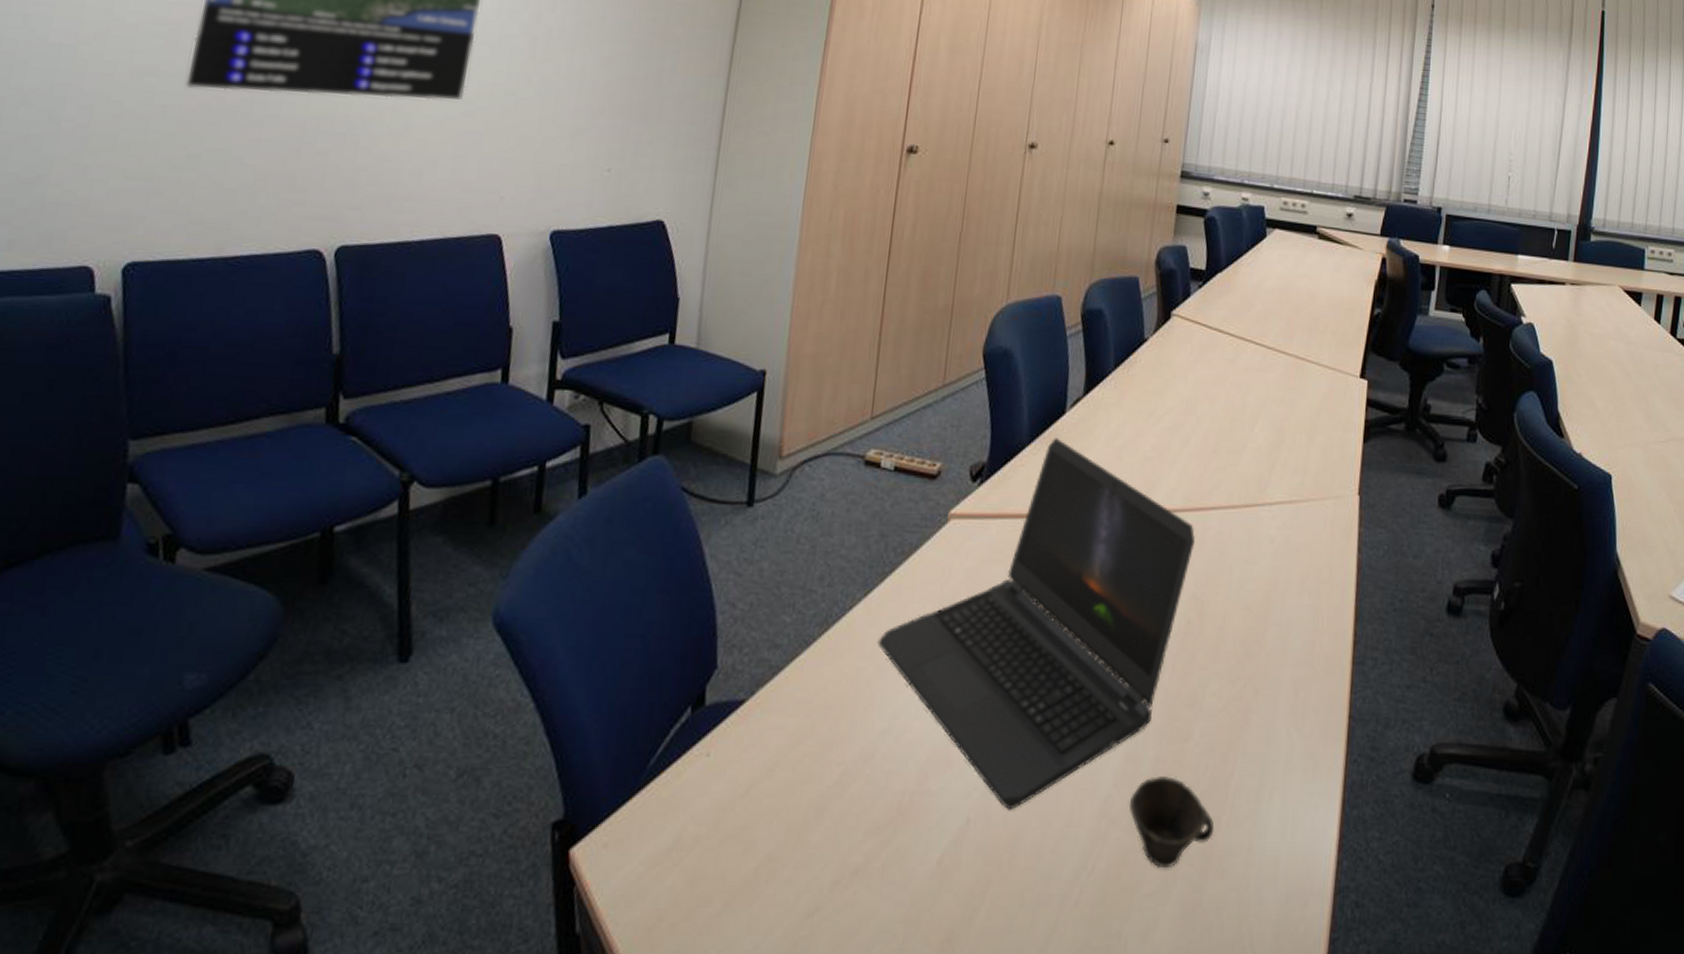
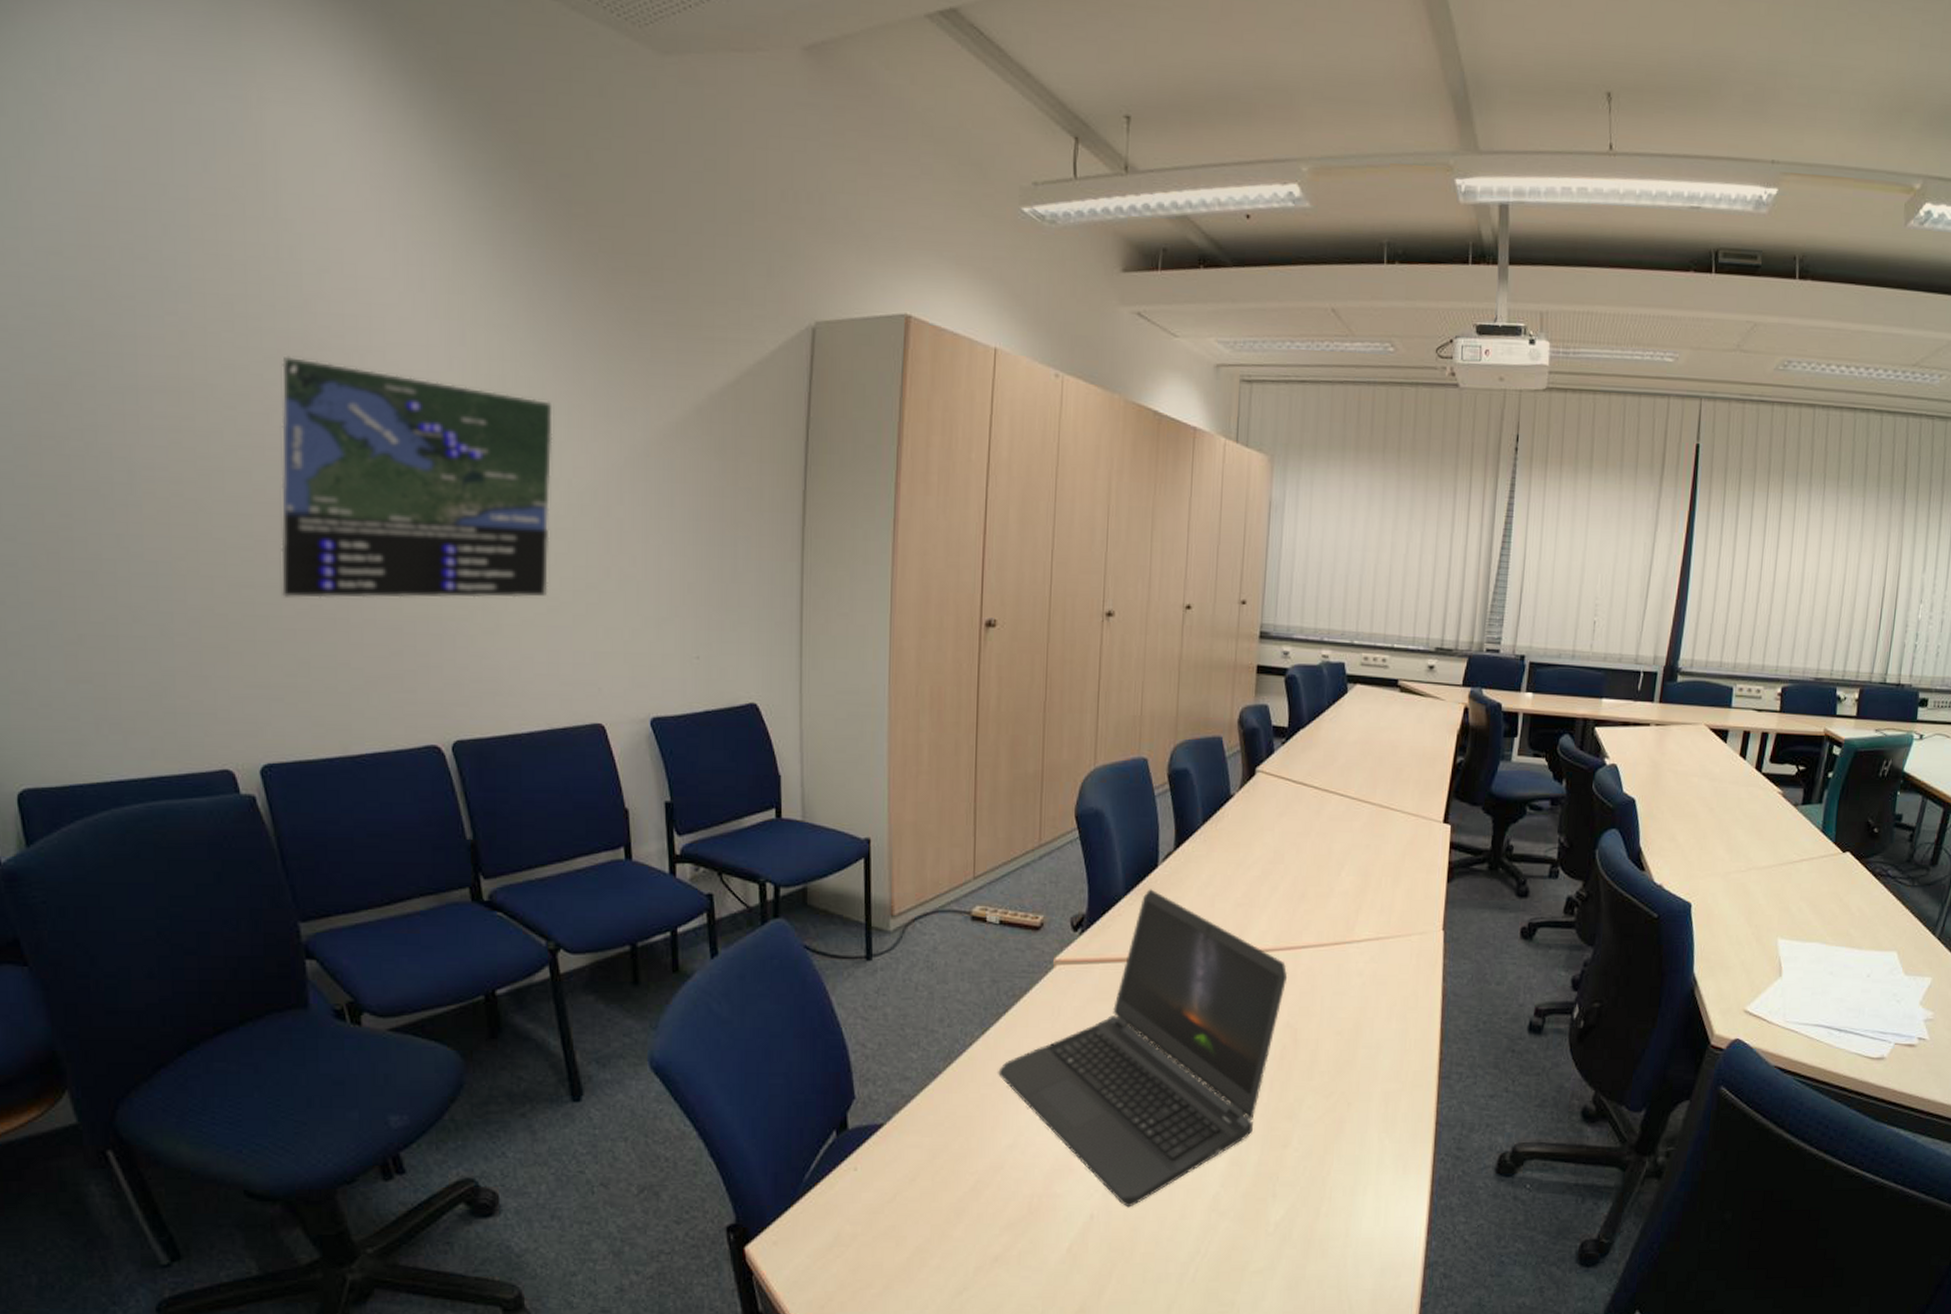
cup: present [1128,776,1215,869] -> none [1235,1177,1314,1251]

